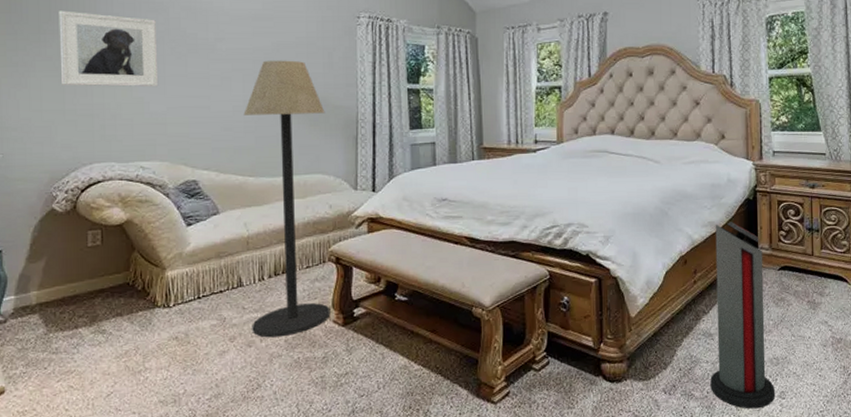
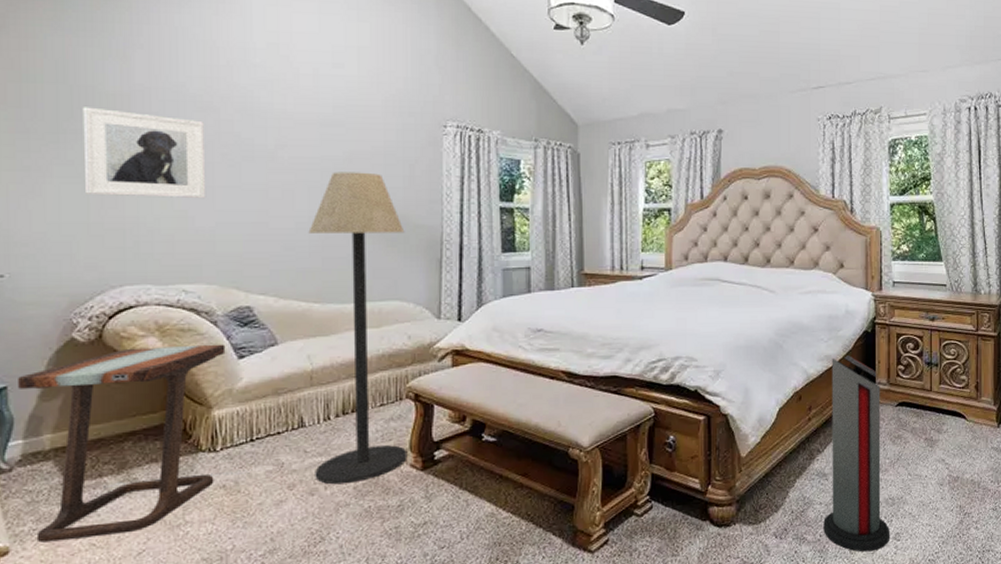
side table: none [10,213,200,384] -> present [18,344,253,543]

